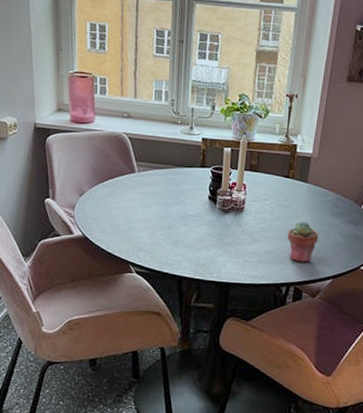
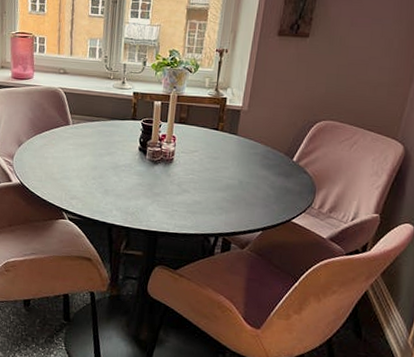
potted succulent: present [287,221,319,263] -> none [216,173,248,214]

